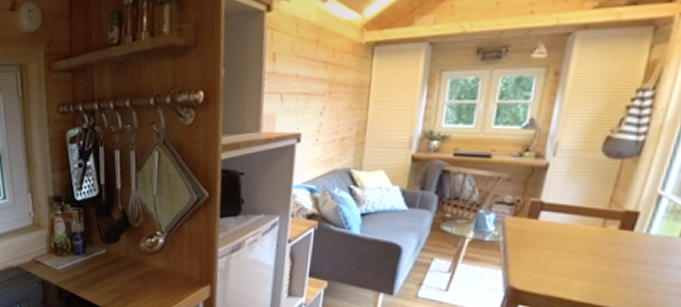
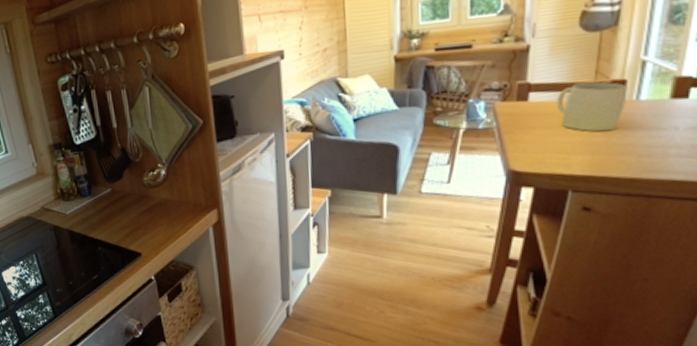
mug: none [565,209,640,261] -> present [556,81,628,132]

